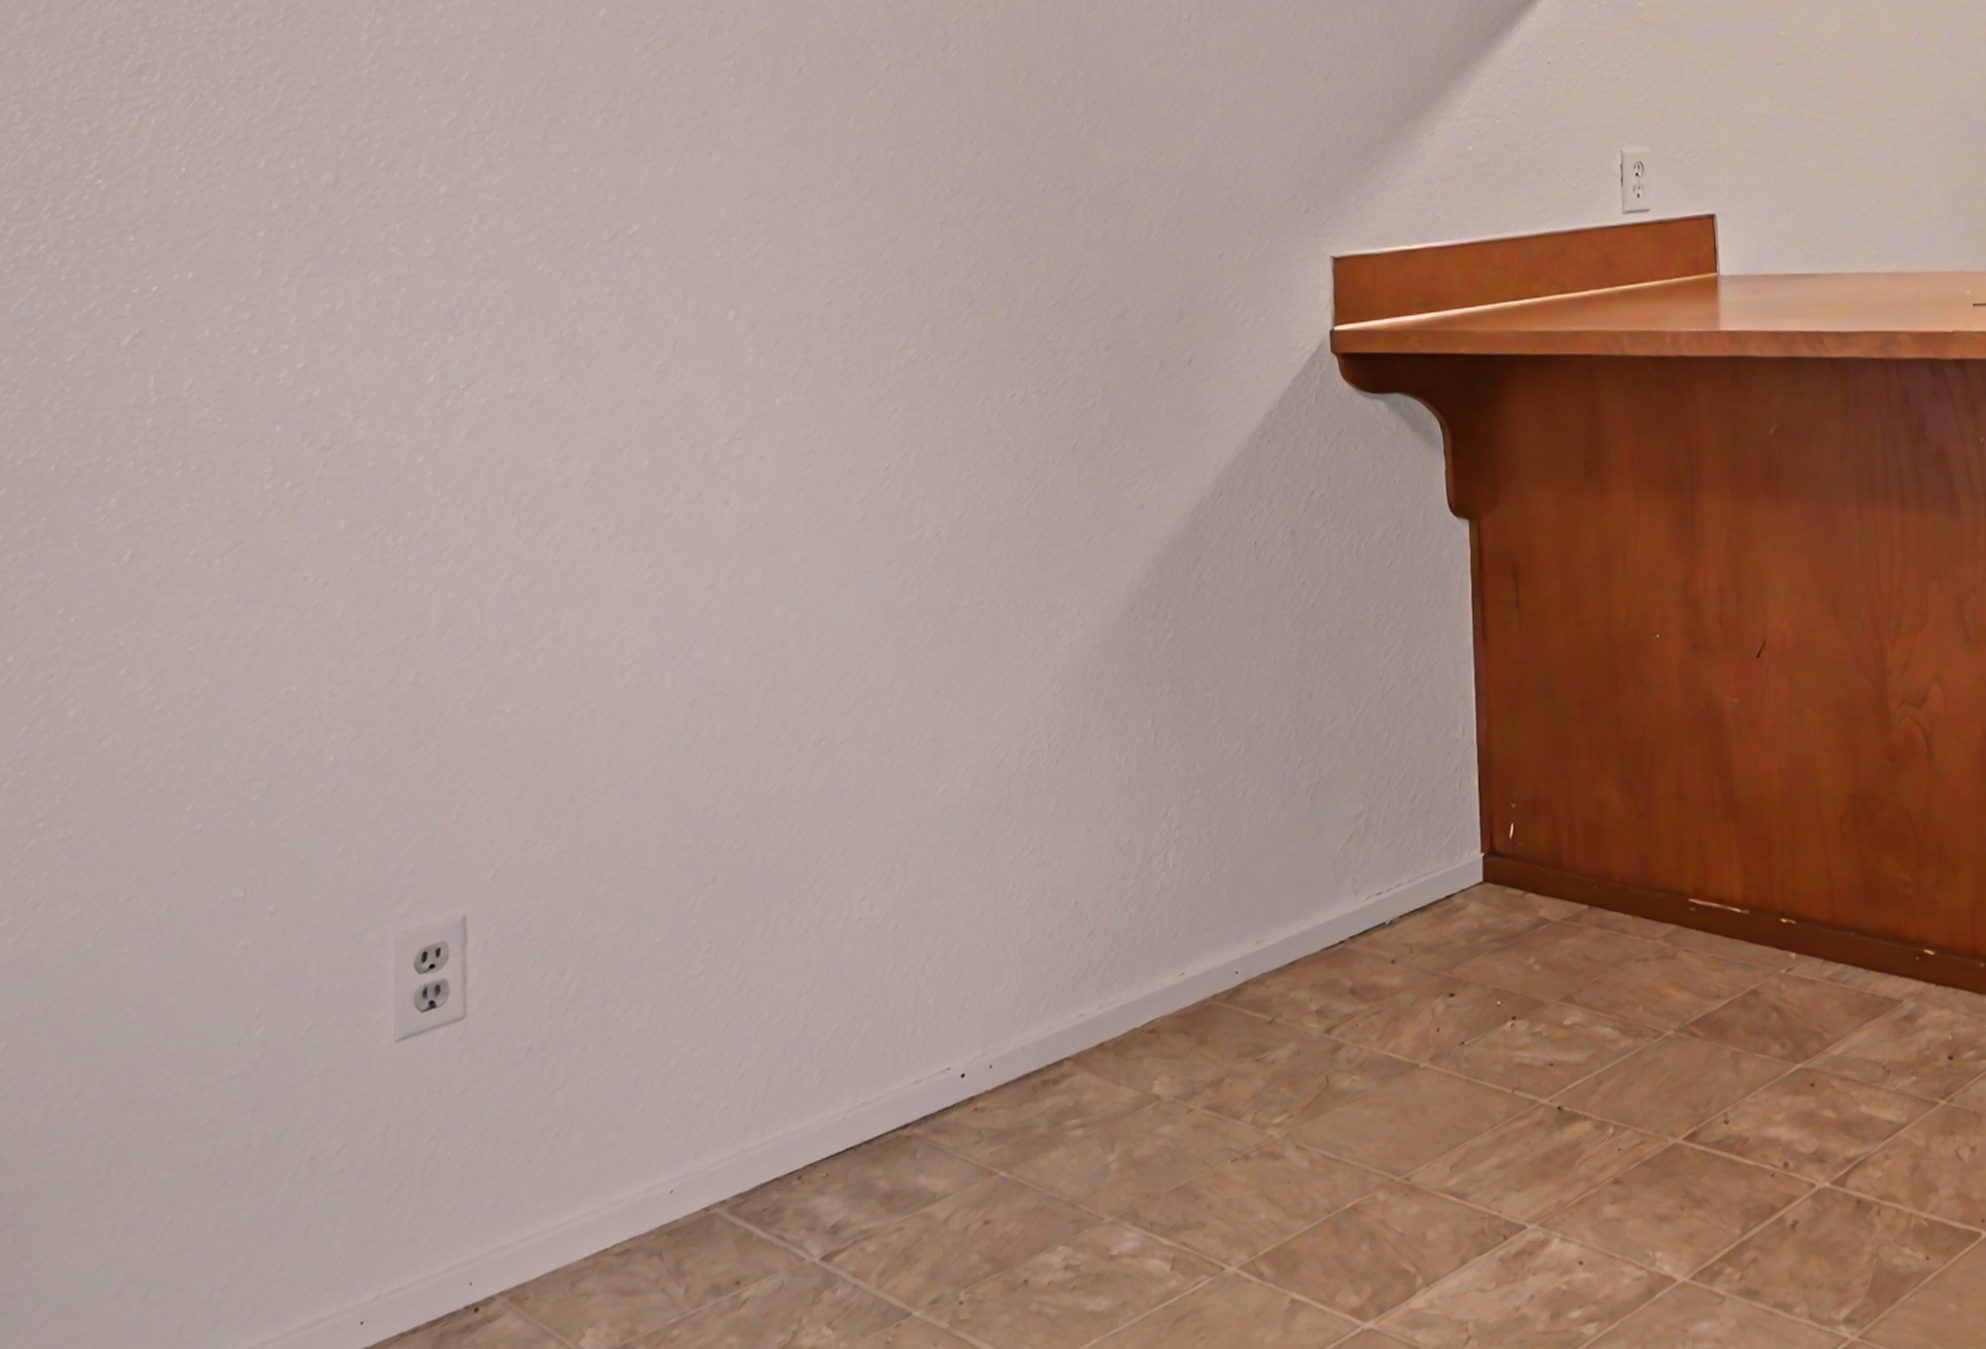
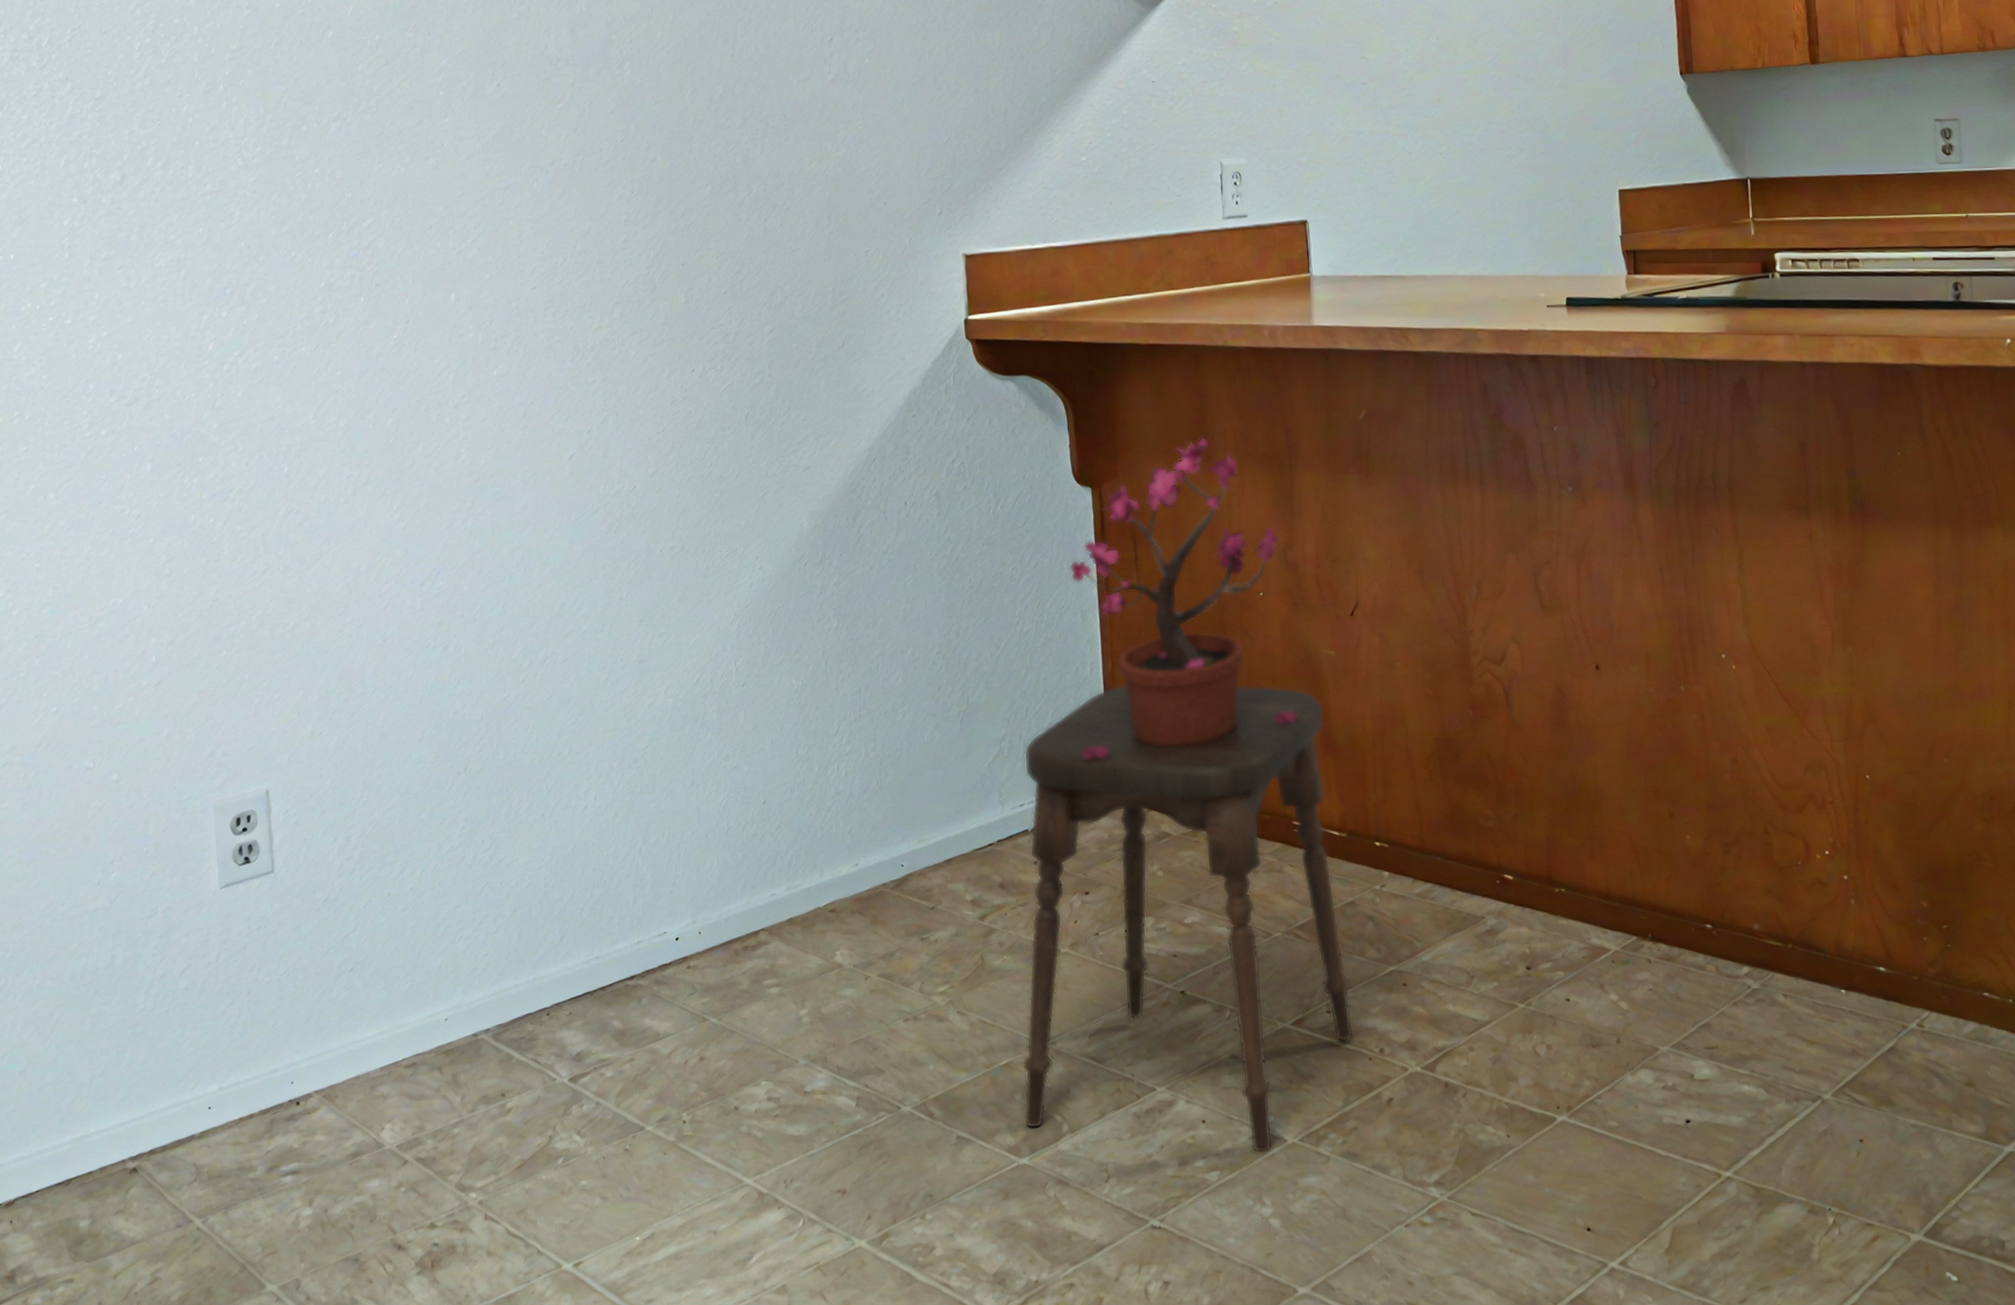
stool: none [1369,741,1755,1298] -> present [1021,684,1354,1154]
potted plant: none [1442,459,1696,837] -> present [1070,437,1298,760]

